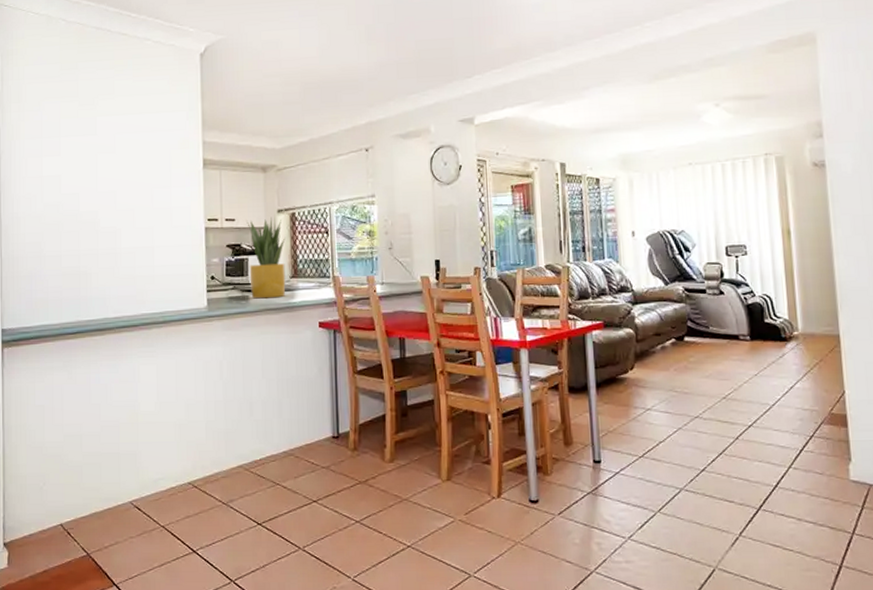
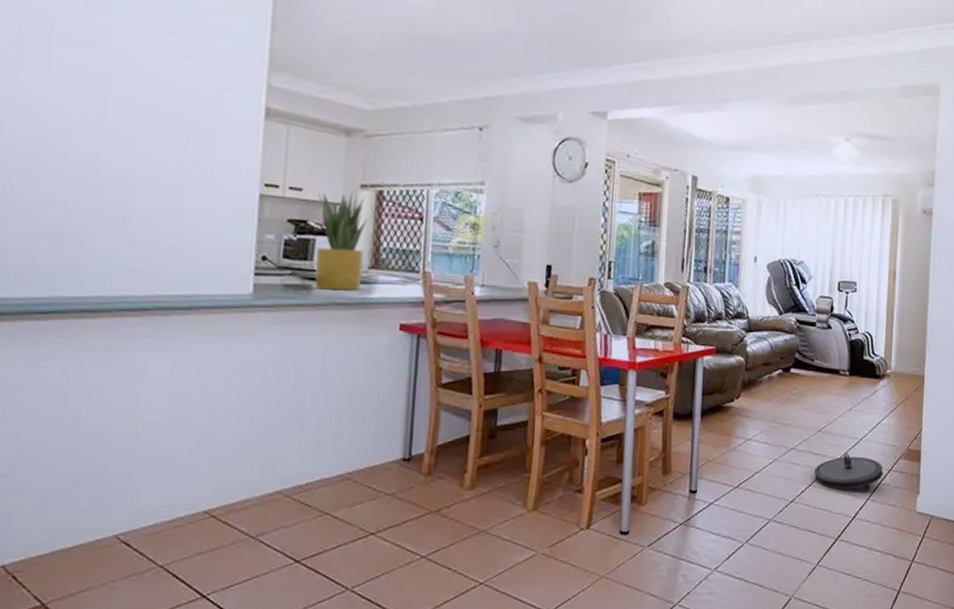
robot vacuum: none [723,419,804,460] -> present [814,453,883,493]

